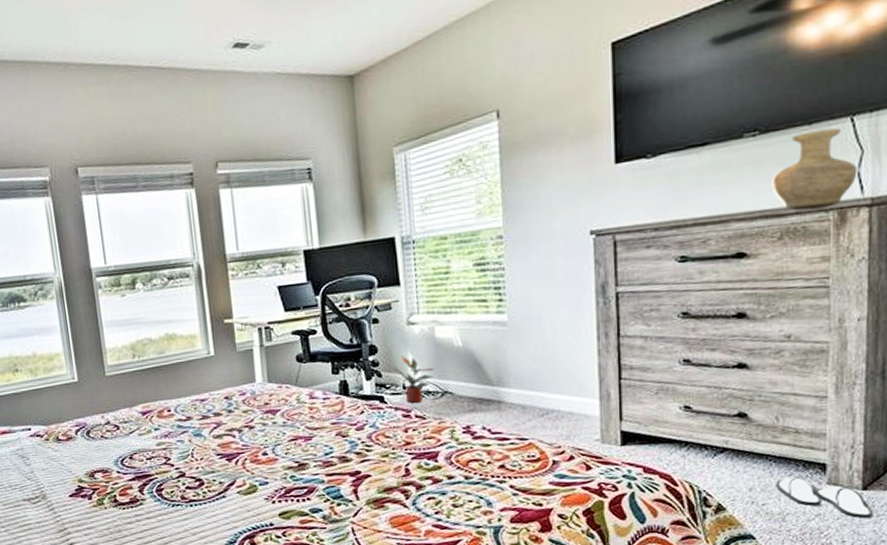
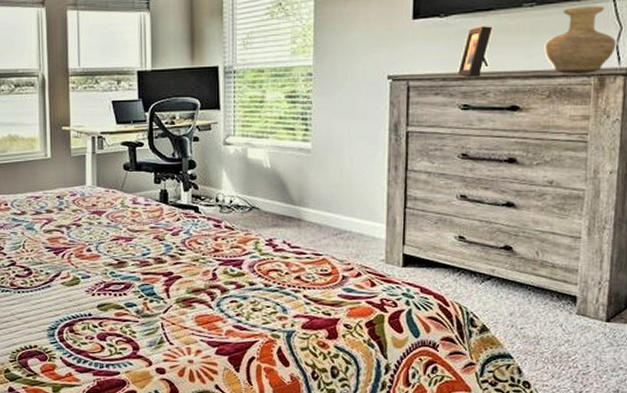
potted plant: present [394,355,435,403] -> none [209,172,245,215]
picture frame: none [671,163,709,225] -> present [457,26,493,77]
slippers: present [776,477,873,518] -> none [533,306,614,347]

